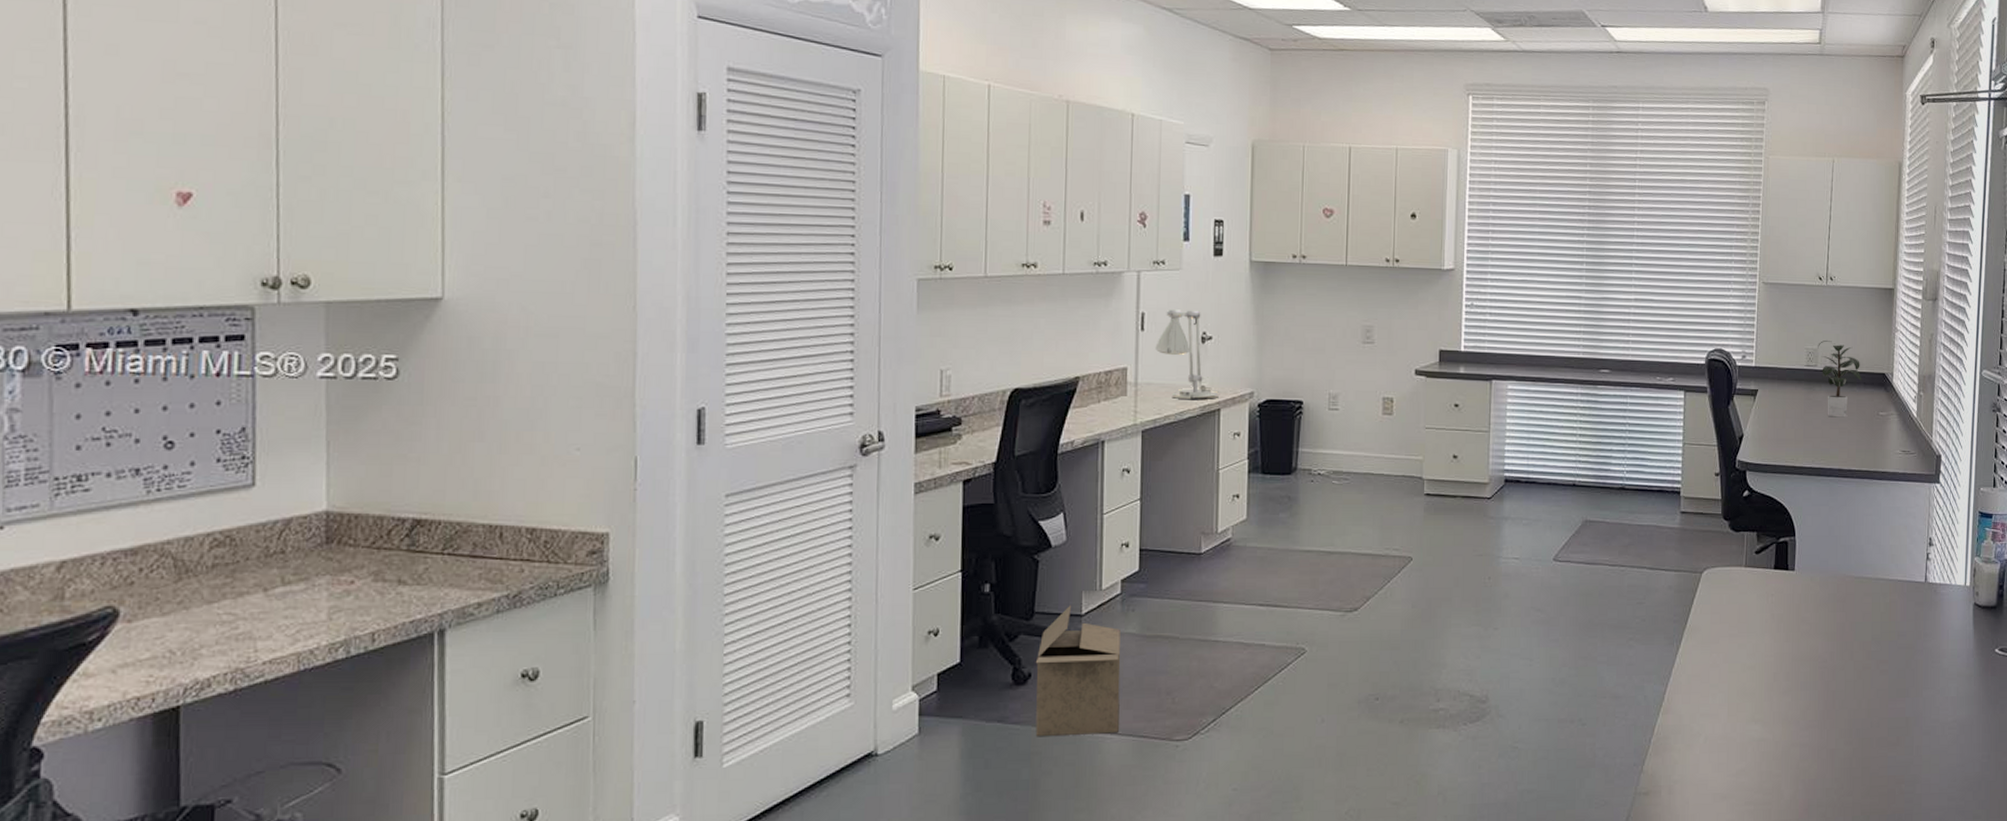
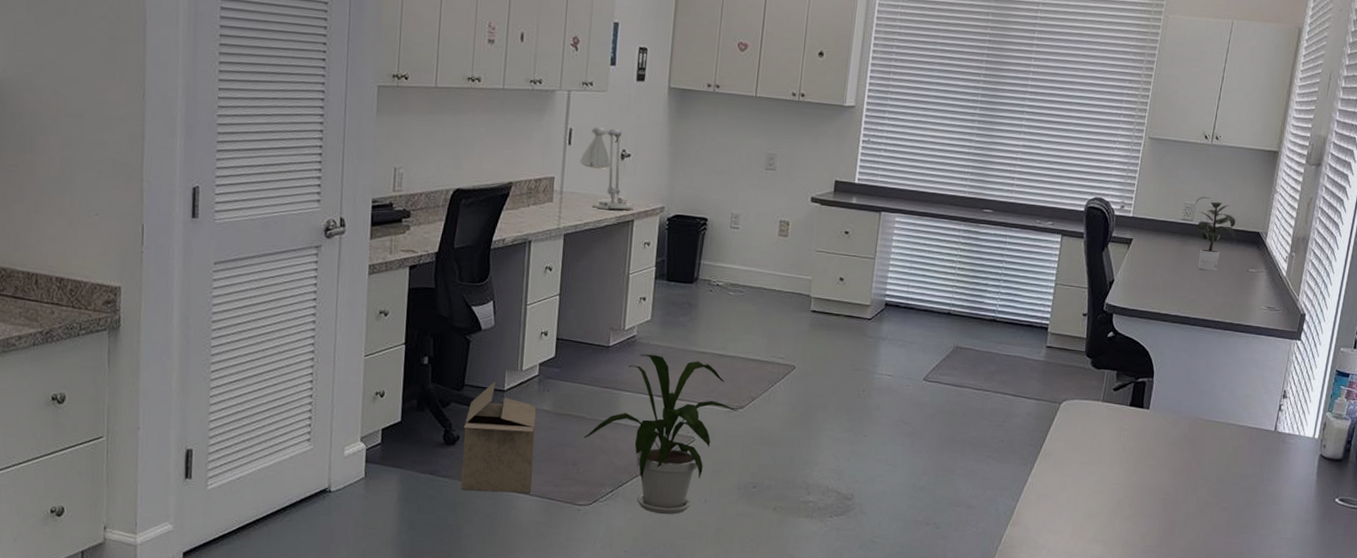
house plant: none [1177,559,1351,742] -> present [583,354,737,515]

